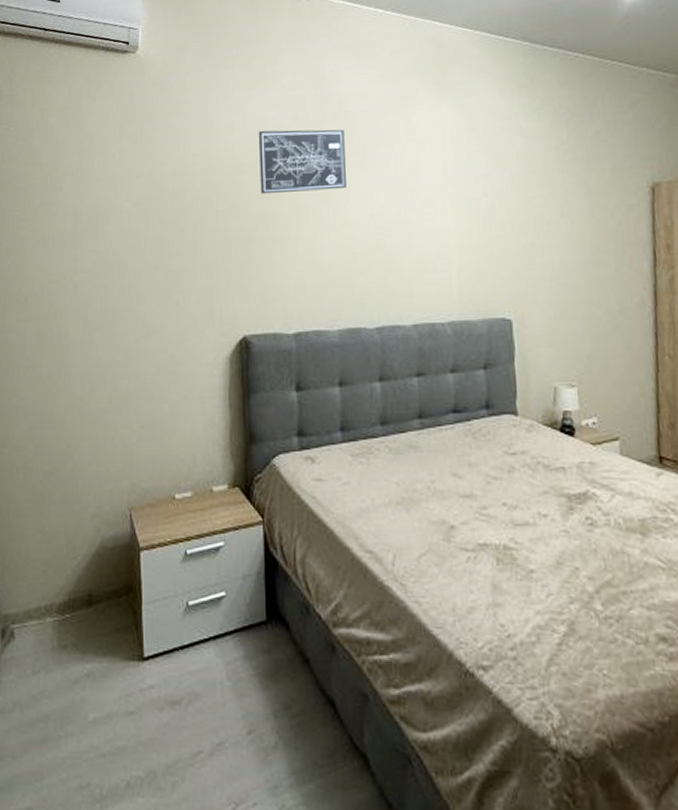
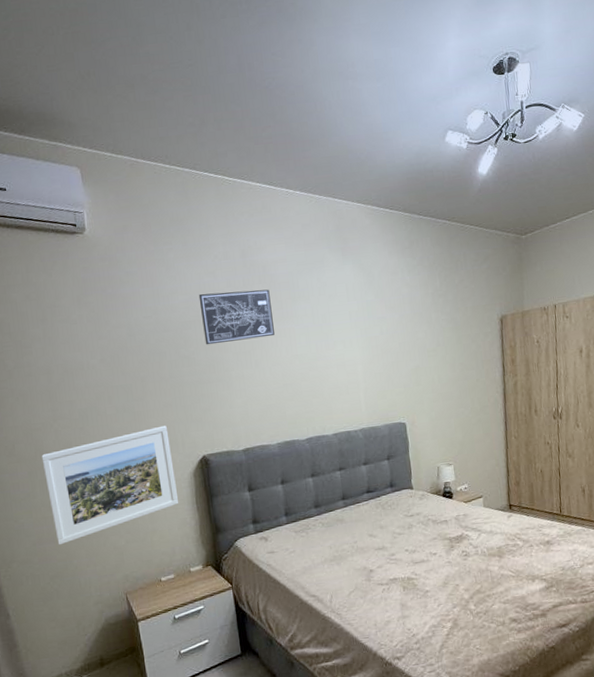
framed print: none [55,291,208,433] -> present [41,425,179,546]

